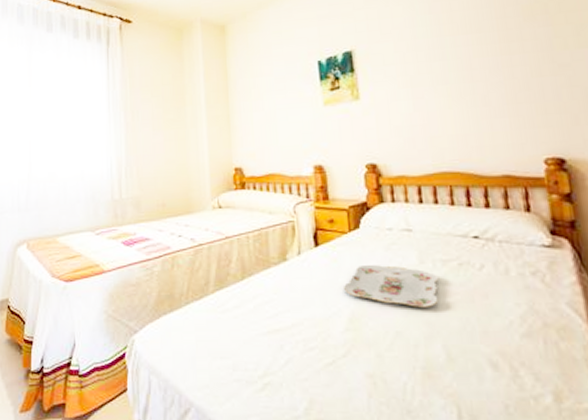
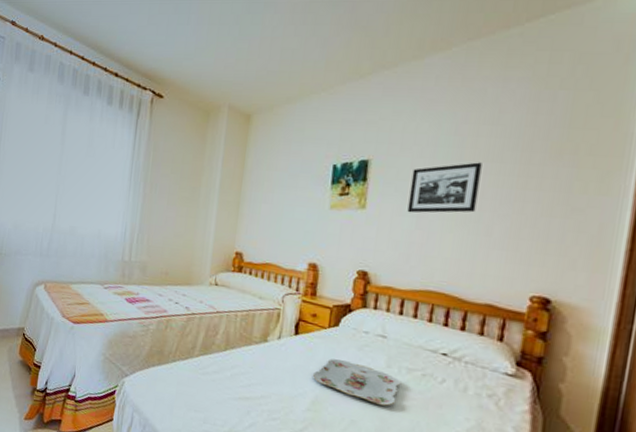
picture frame: none [397,35,468,96] -> present [407,162,482,213]

